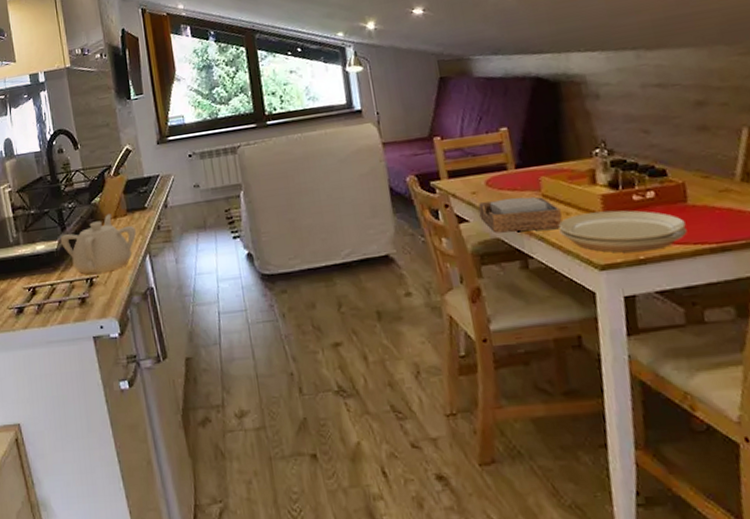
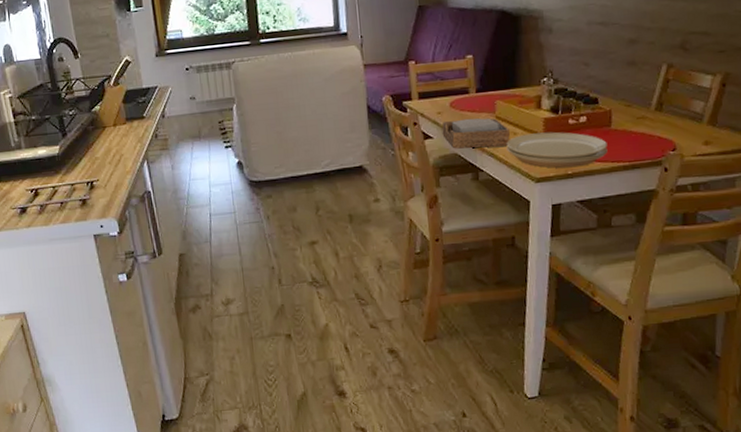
teapot: present [60,214,136,275] -> none [61,122,135,179]

